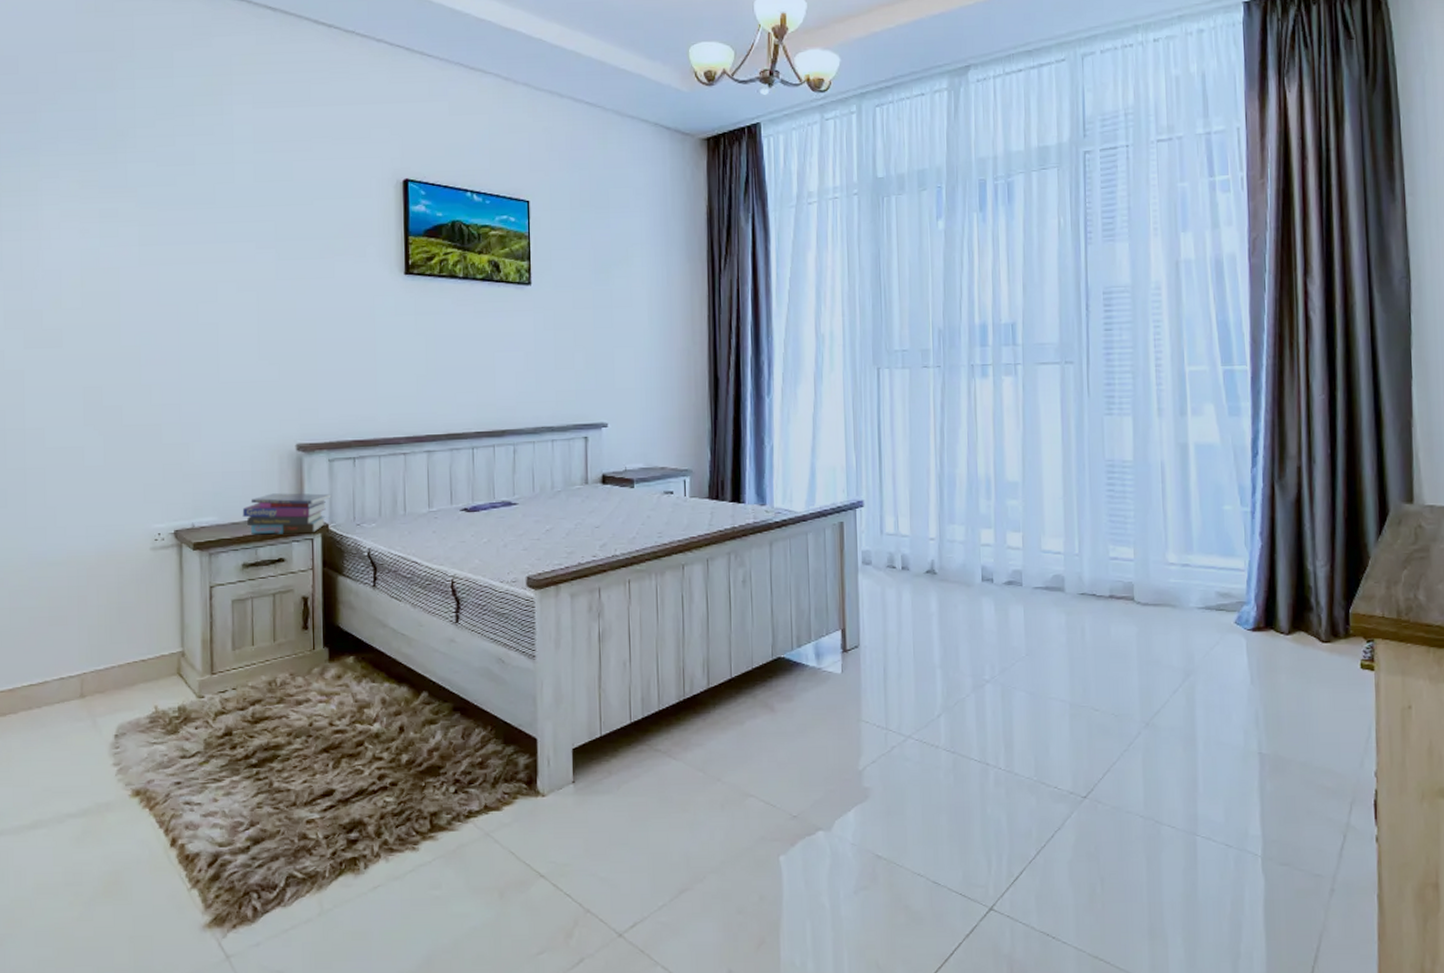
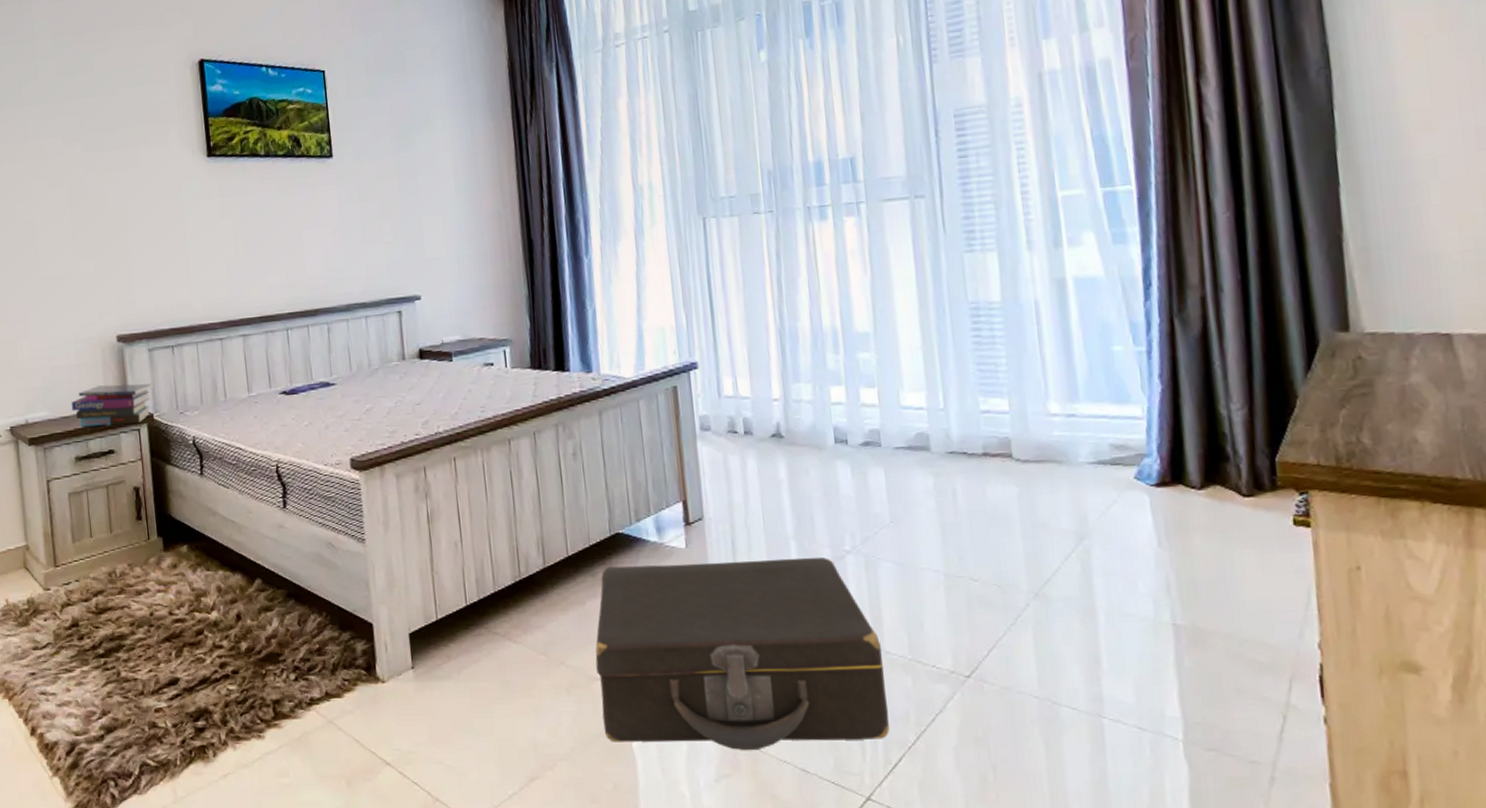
suitcase: none [750,685,1014,863] -> present [595,557,890,750]

